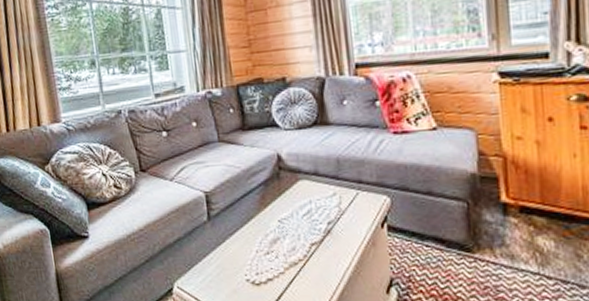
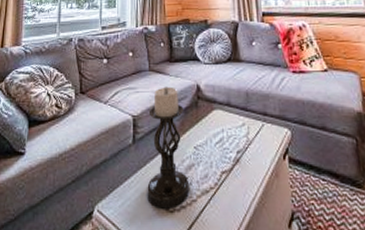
candle holder: none [222,158,277,282] -> present [147,86,190,209]

